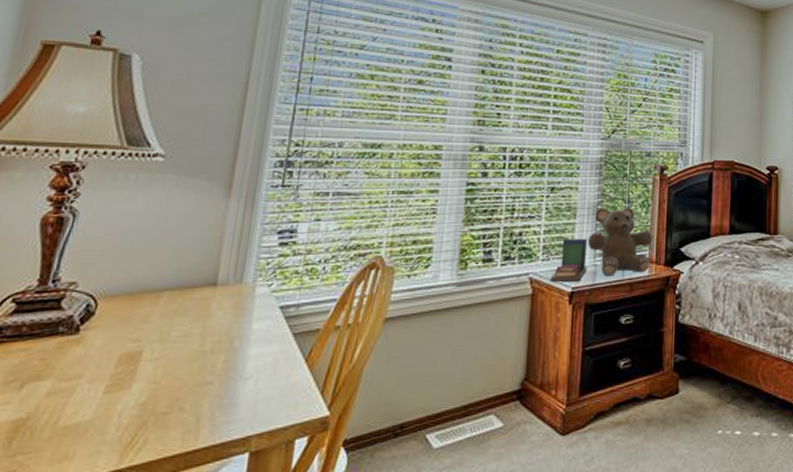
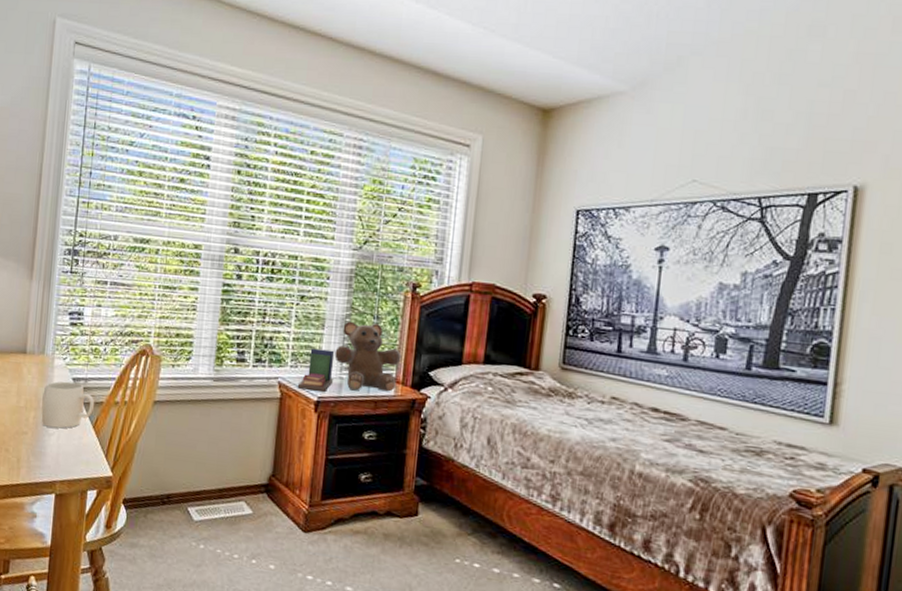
mug: none [234,311,309,370] -> present [41,381,95,429]

